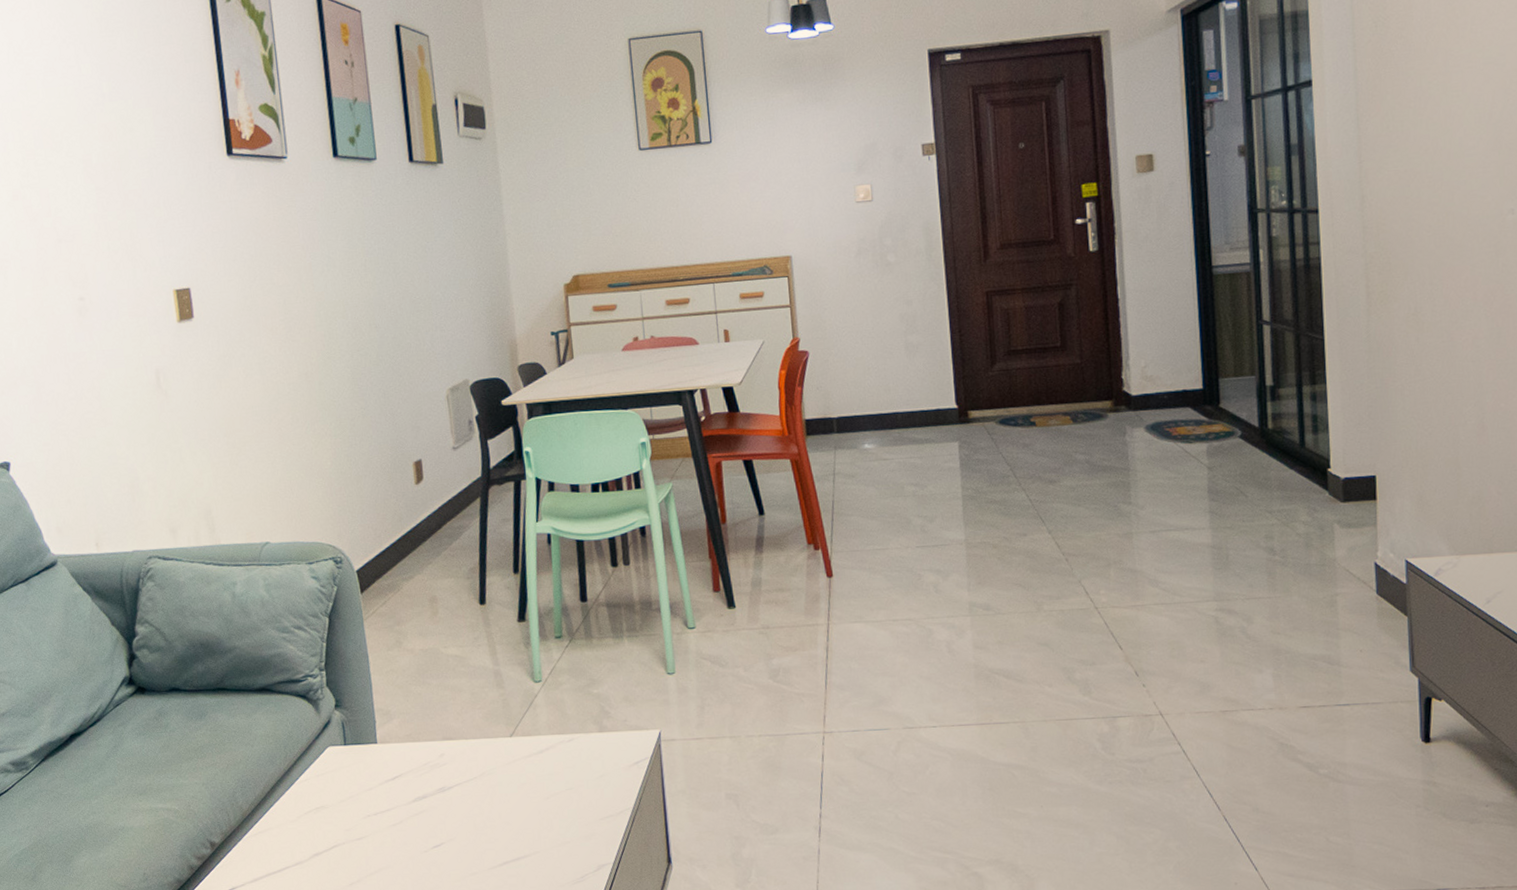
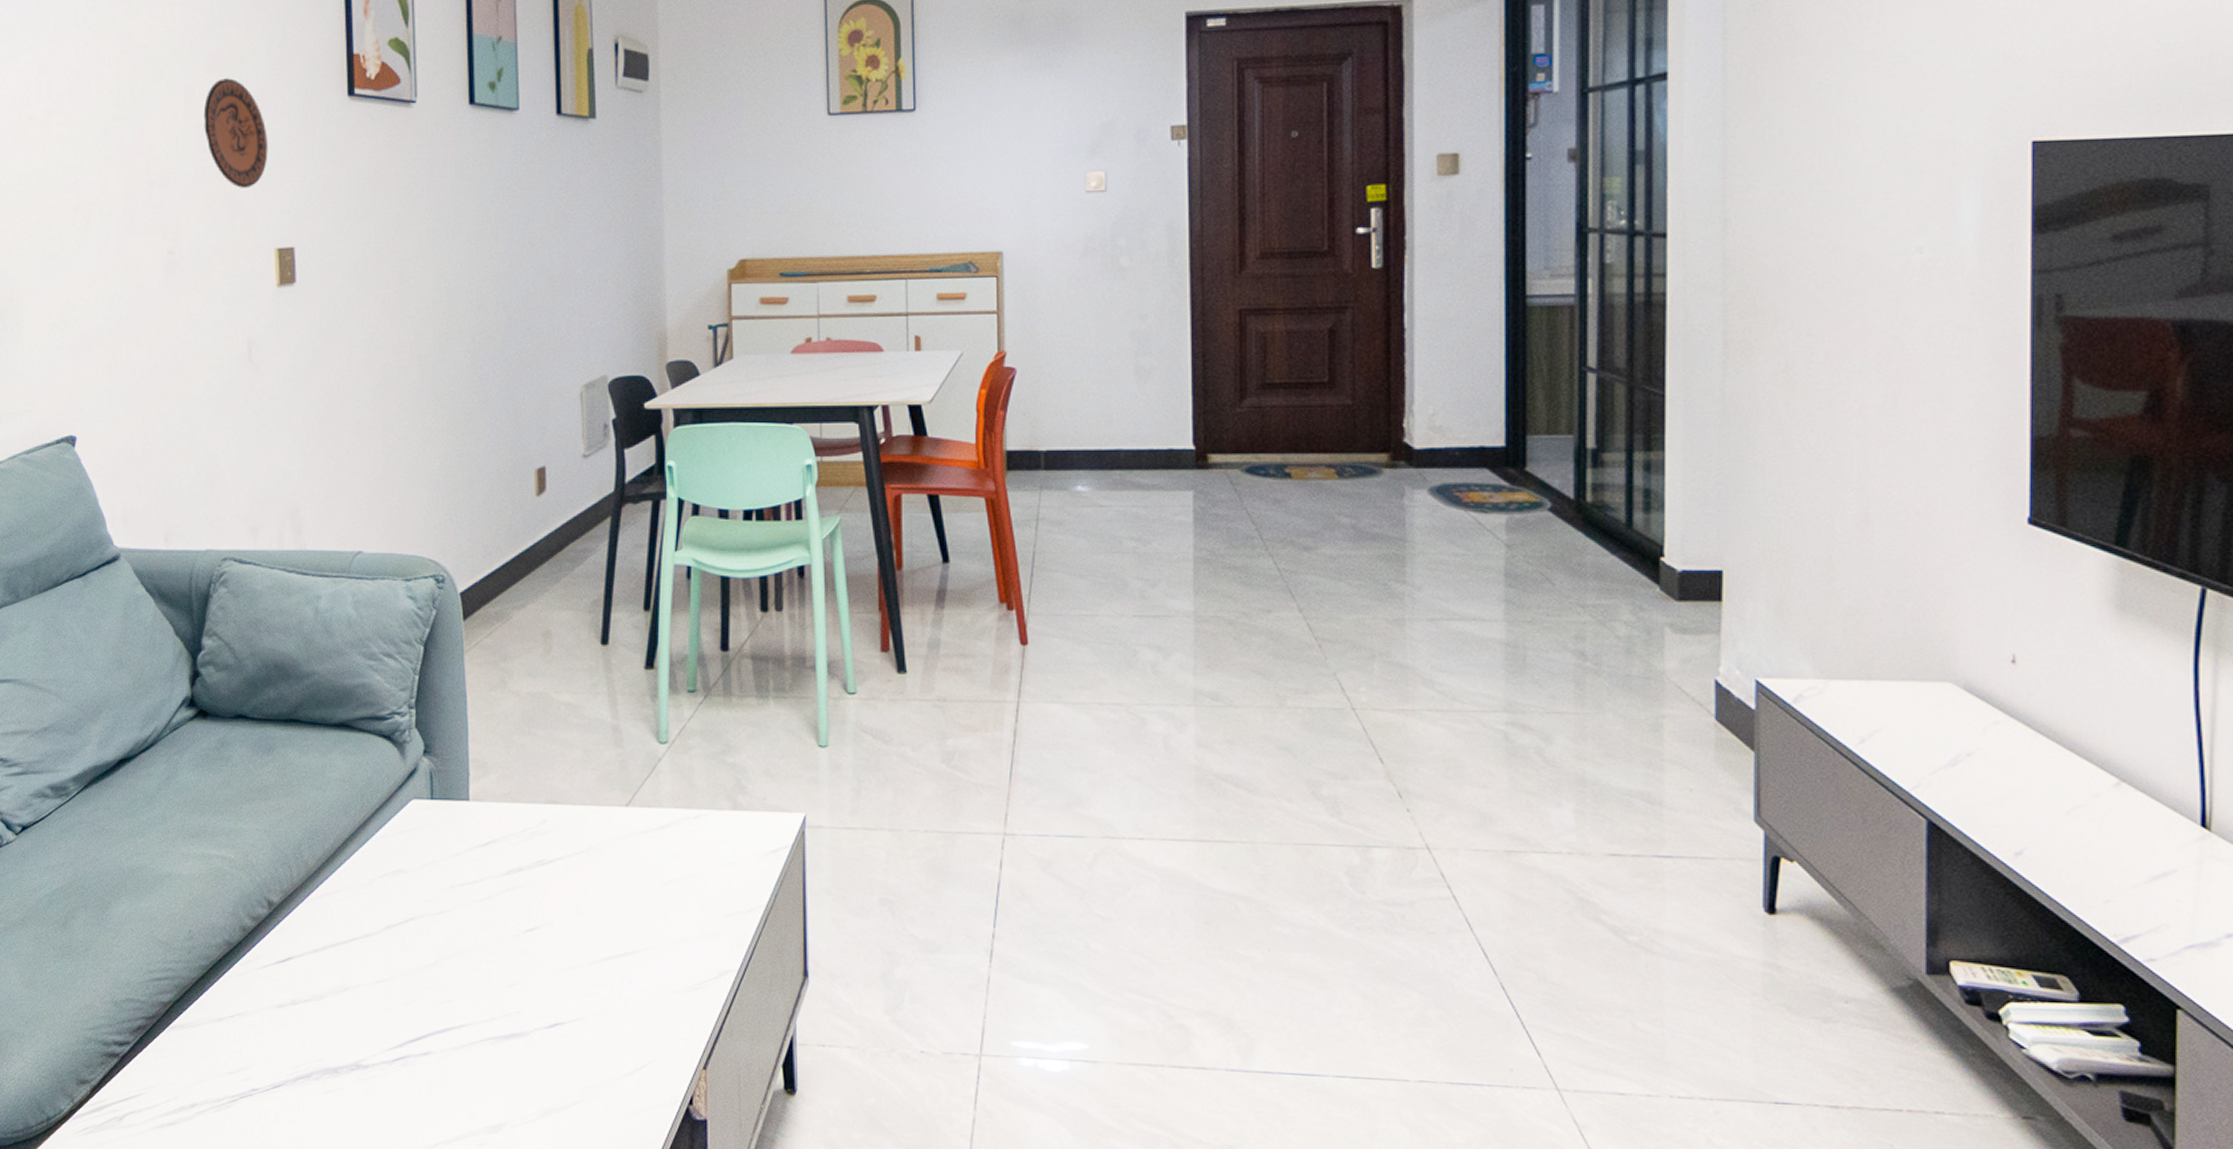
decorative plate: none [101,146,161,240] -> present [203,78,268,188]

